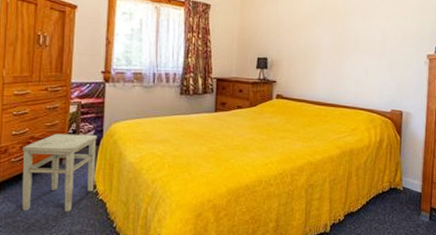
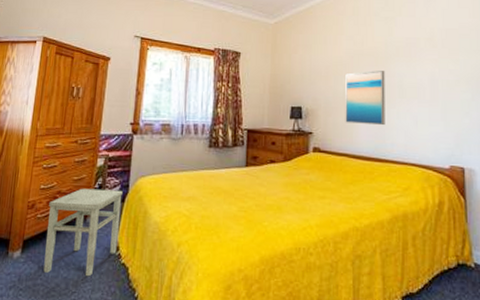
wall art: none [306,25,343,76] -> present [345,69,385,126]

